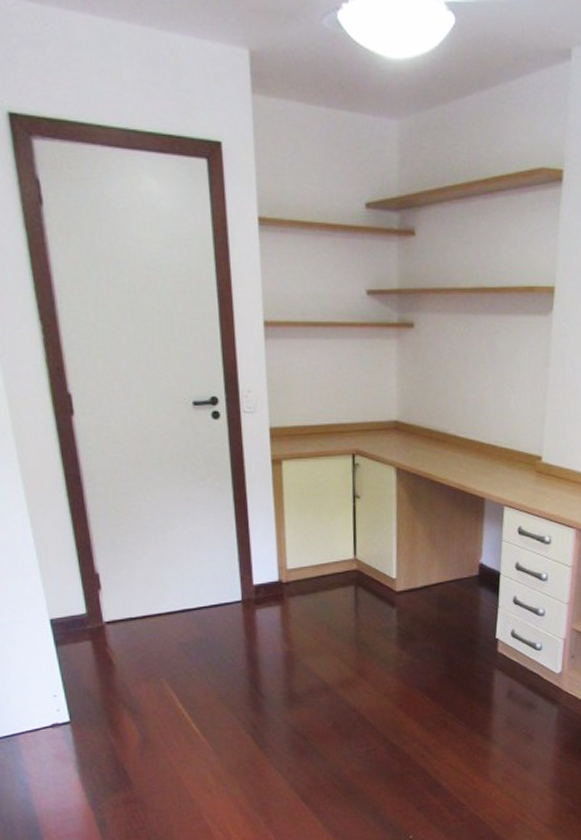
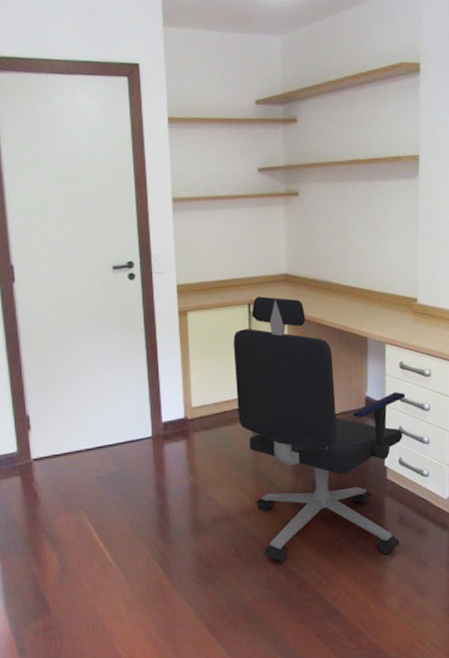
office chair: none [334,446,523,736] -> present [233,296,406,563]

